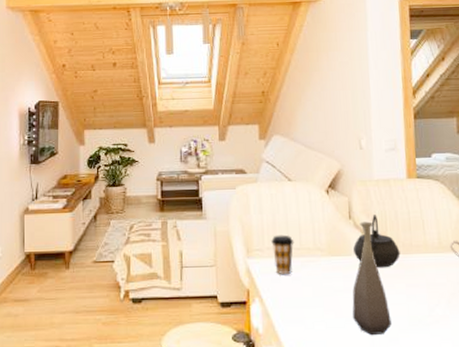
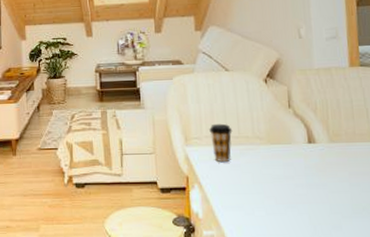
bottle: present [352,221,391,336] -> none [293,110,334,223]
kettle: present [353,215,400,268] -> none [293,103,343,157]

